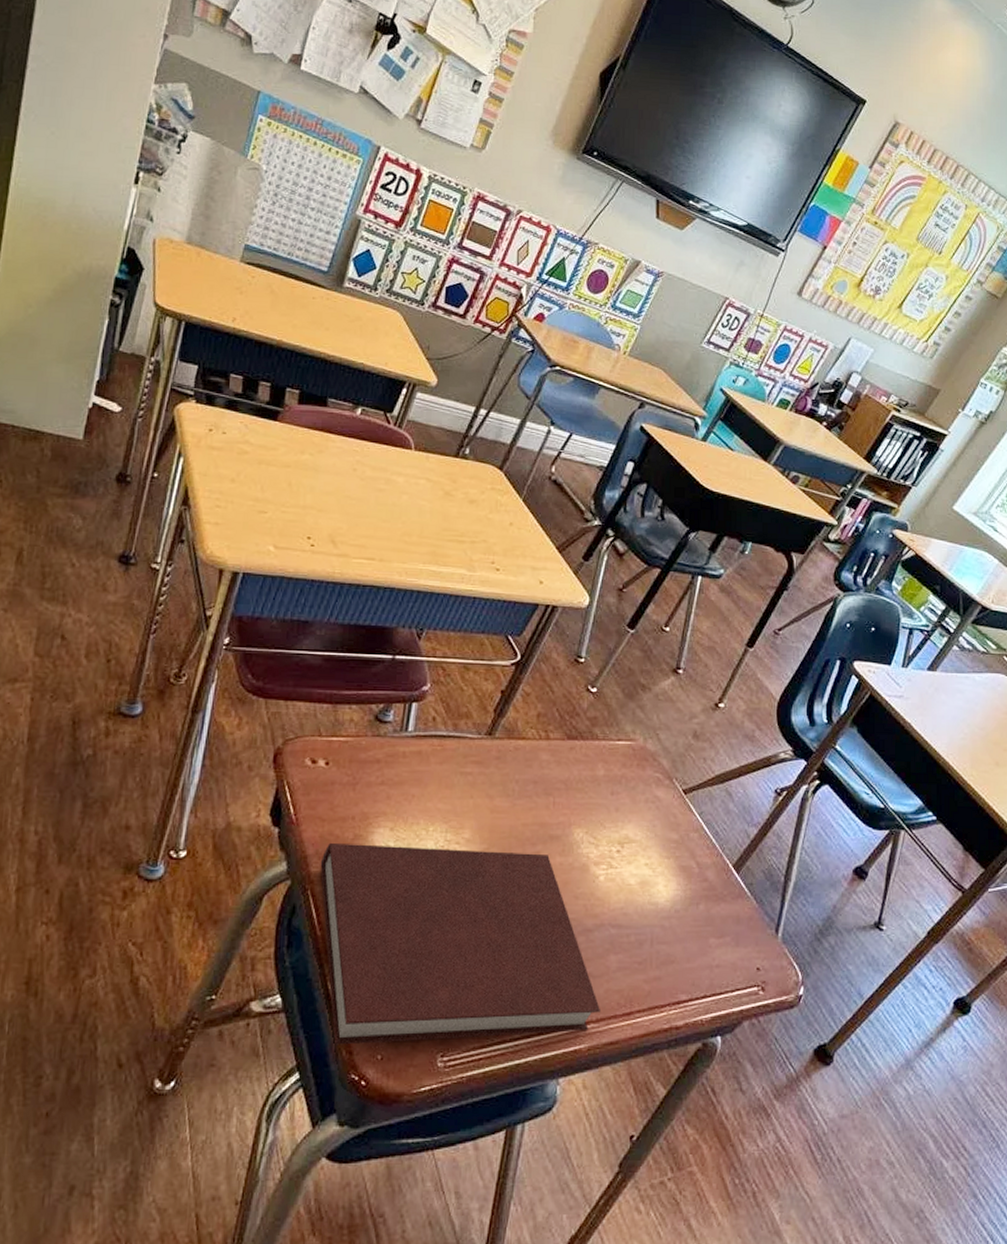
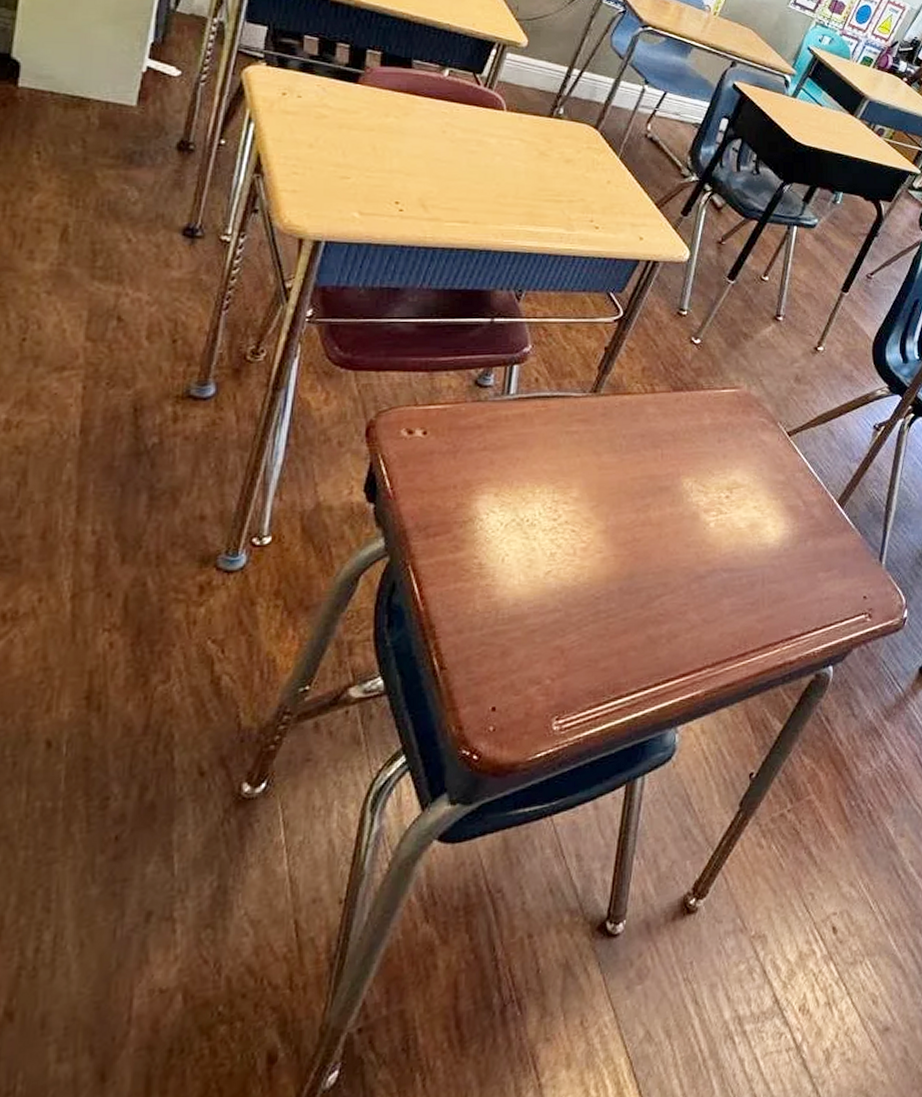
notebook: present [320,842,600,1045] -> none [421,506,715,722]

